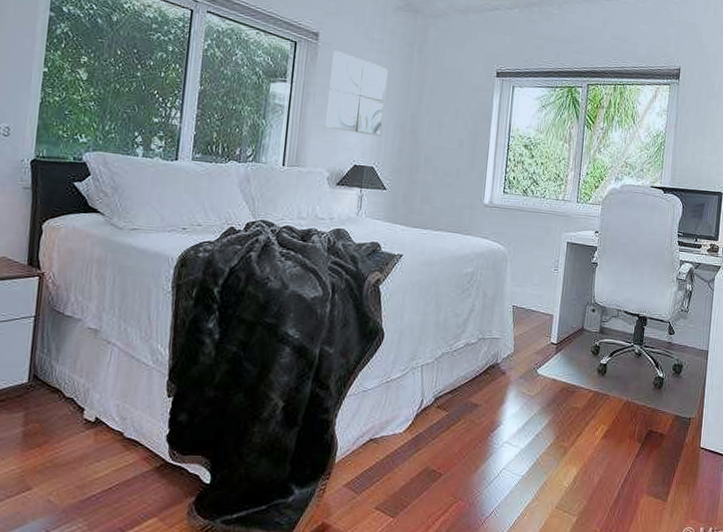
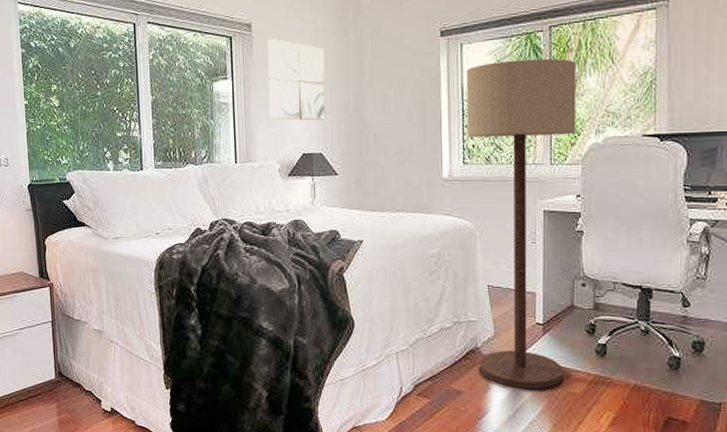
floor lamp: none [497,107,606,404] -> present [466,58,576,389]

